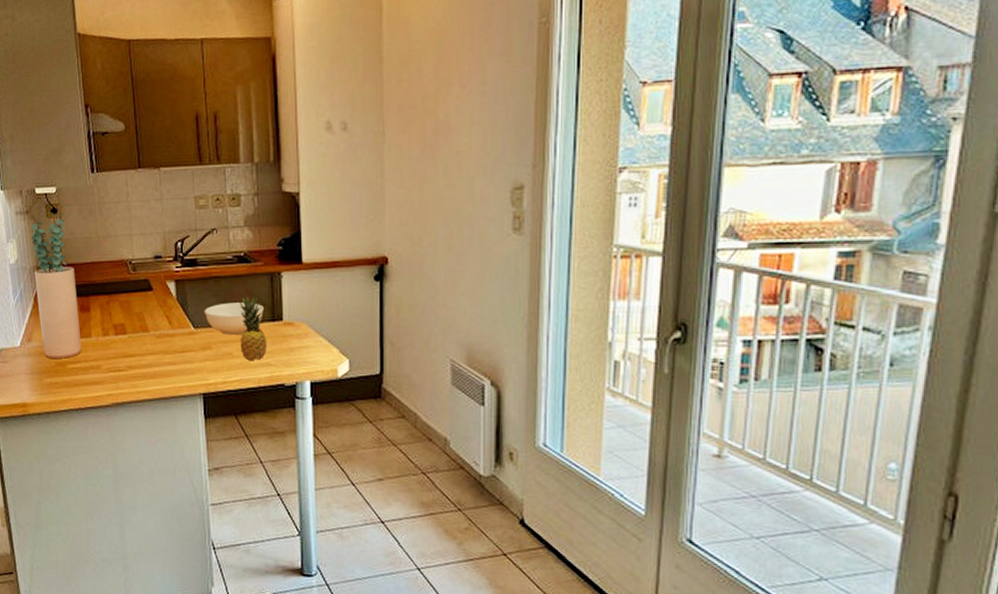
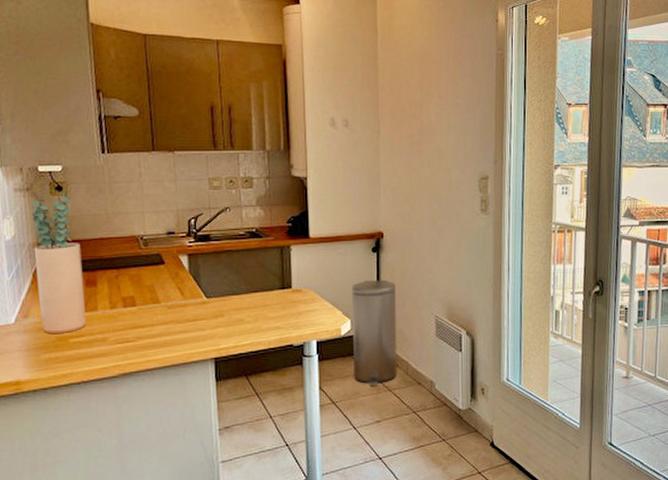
bowl: present [204,302,264,335] -> none [216,273,274,303]
fruit: present [239,297,267,361] -> none [250,268,277,326]
pedal bin: none [349,313,404,437] -> present [351,279,397,385]

